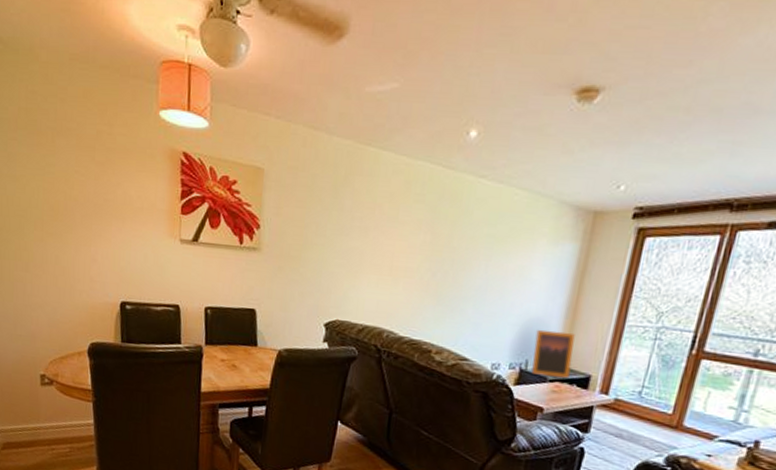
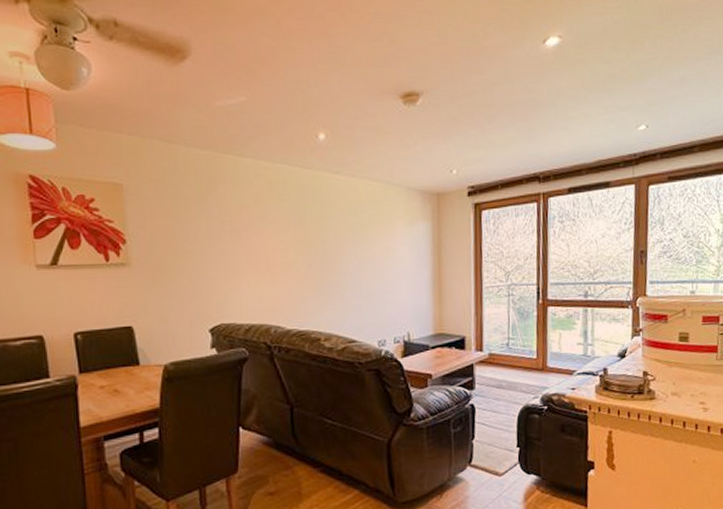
picture frame: present [531,329,575,378] -> none [411,301,447,344]

